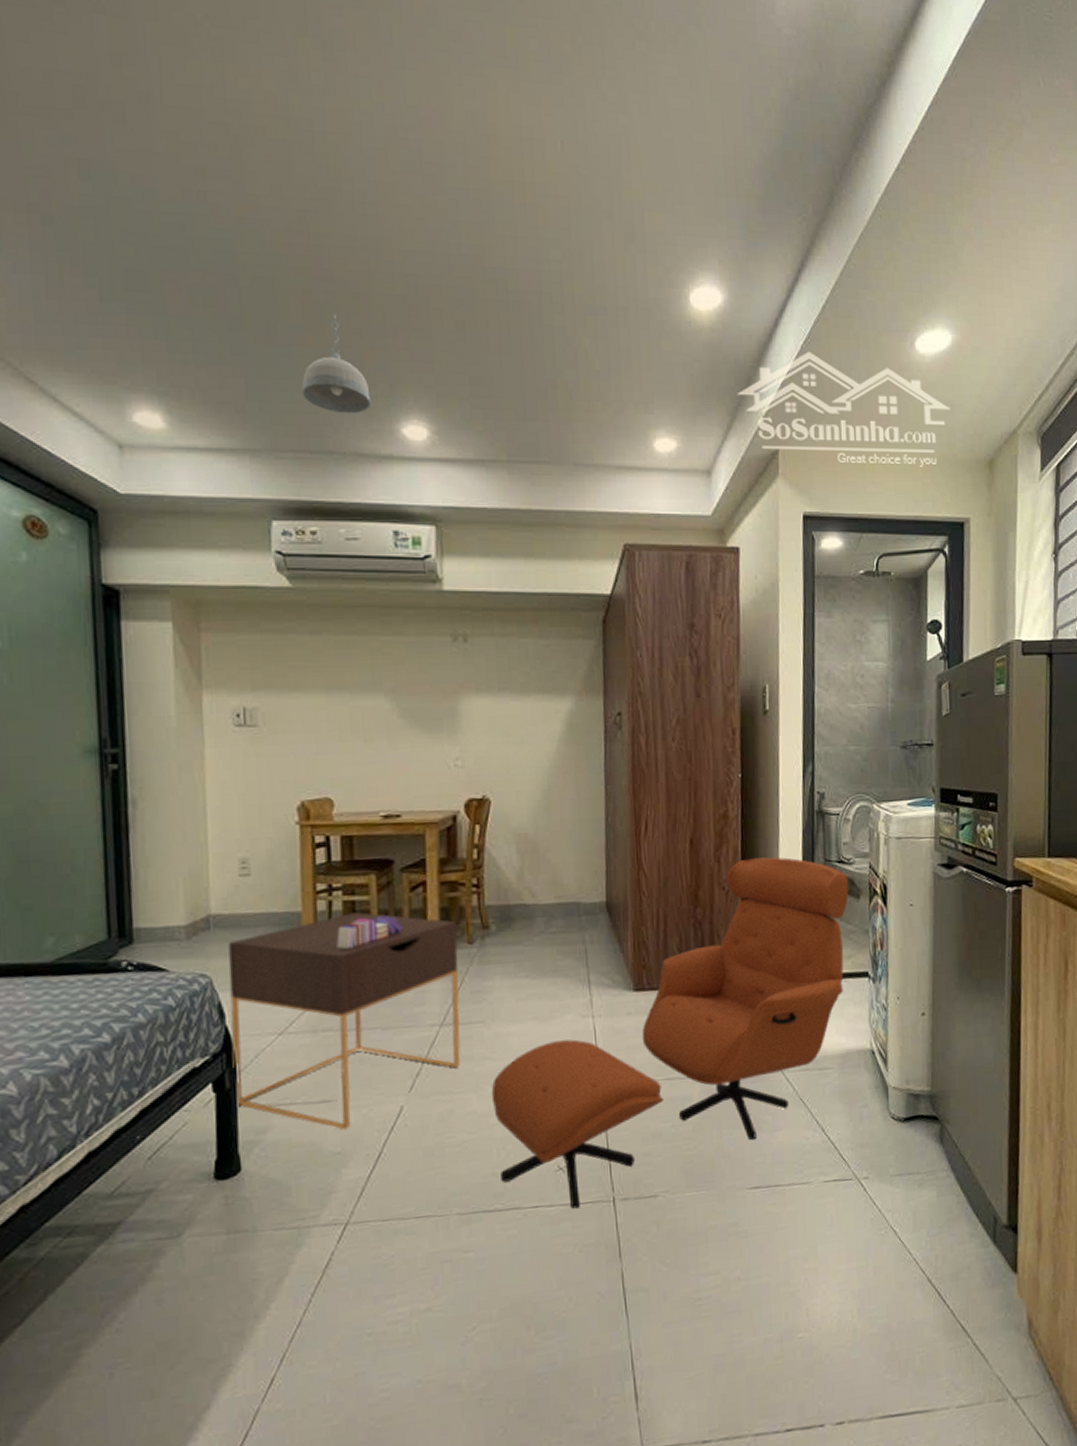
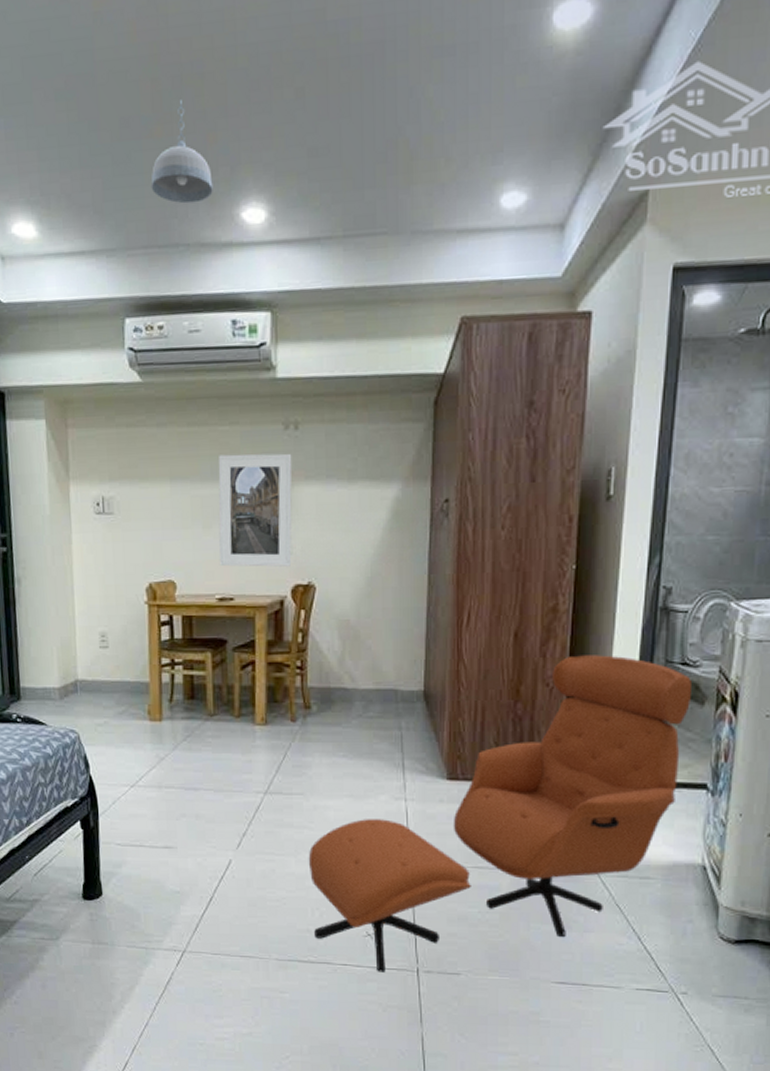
nightstand: present [228,912,461,1130] -> none [92,686,282,874]
books: present [337,915,404,949] -> none [178,690,235,717]
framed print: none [380,665,464,782] -> present [218,453,293,567]

